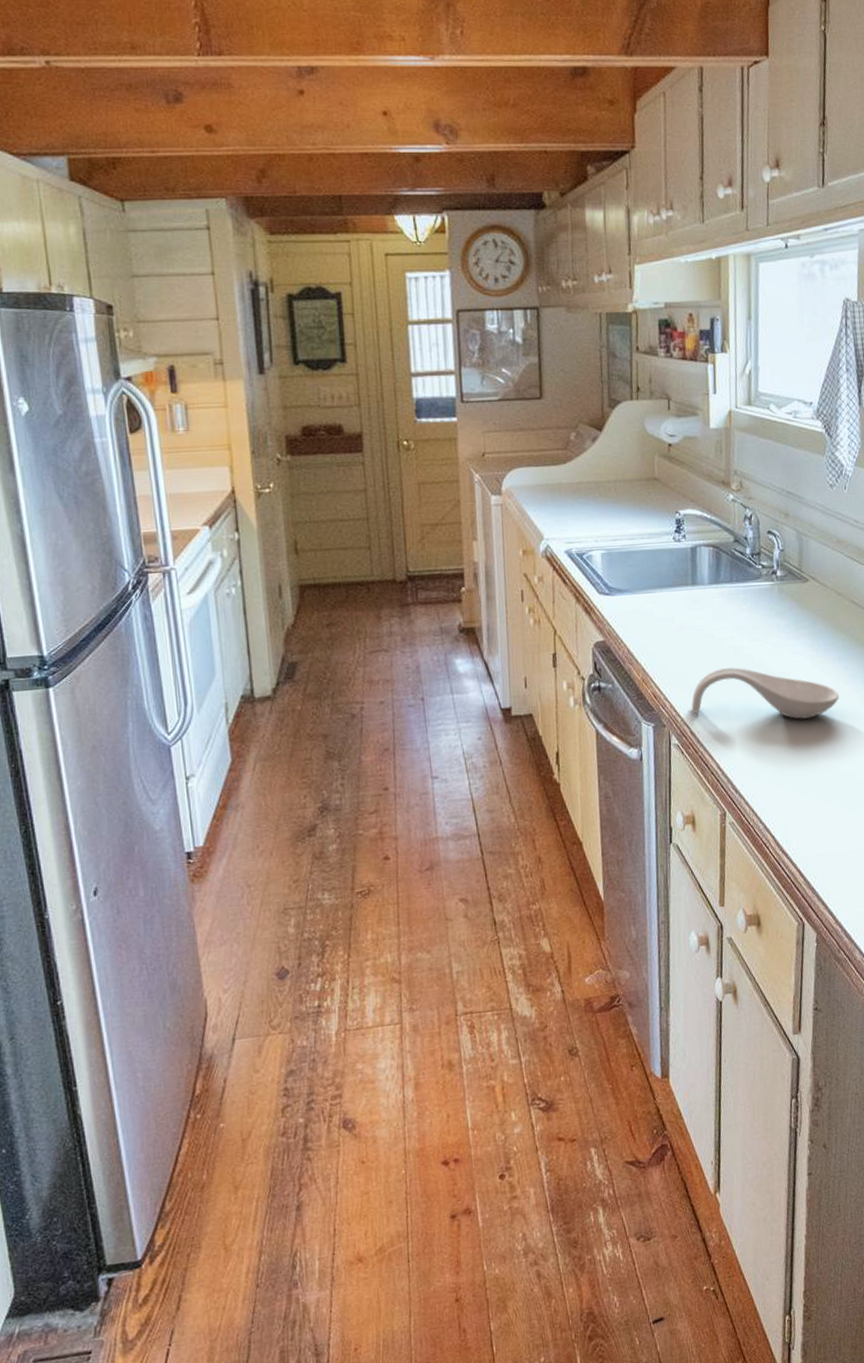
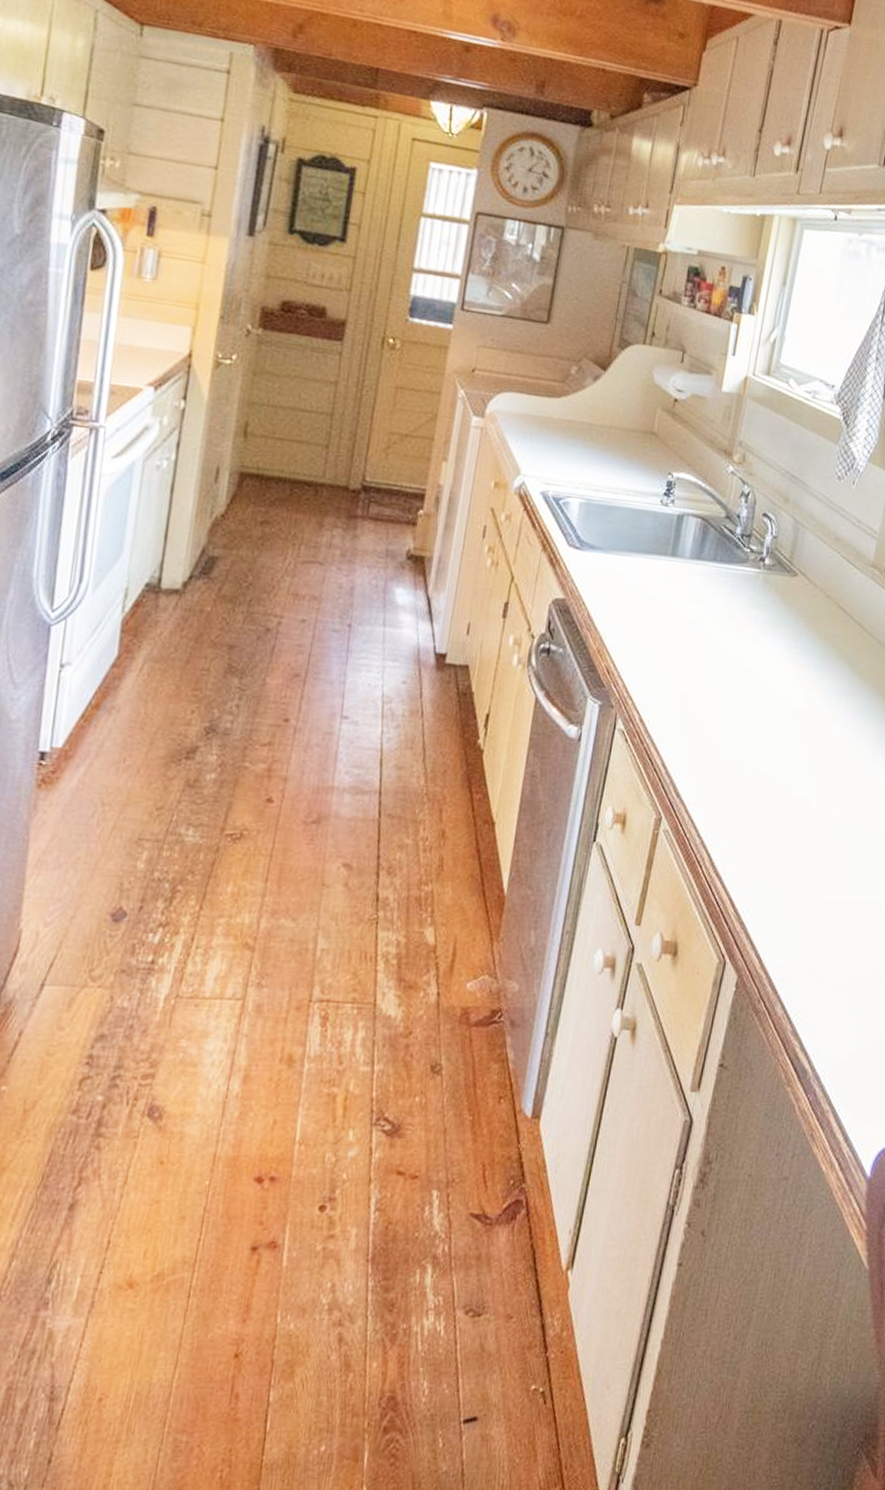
spoon rest: present [691,666,840,720] -> none [645,654,809,729]

